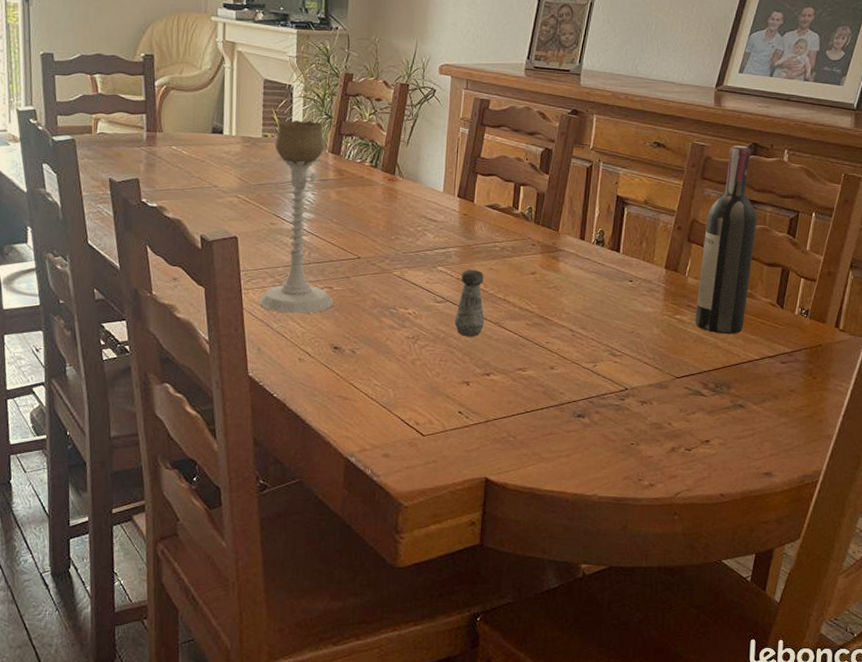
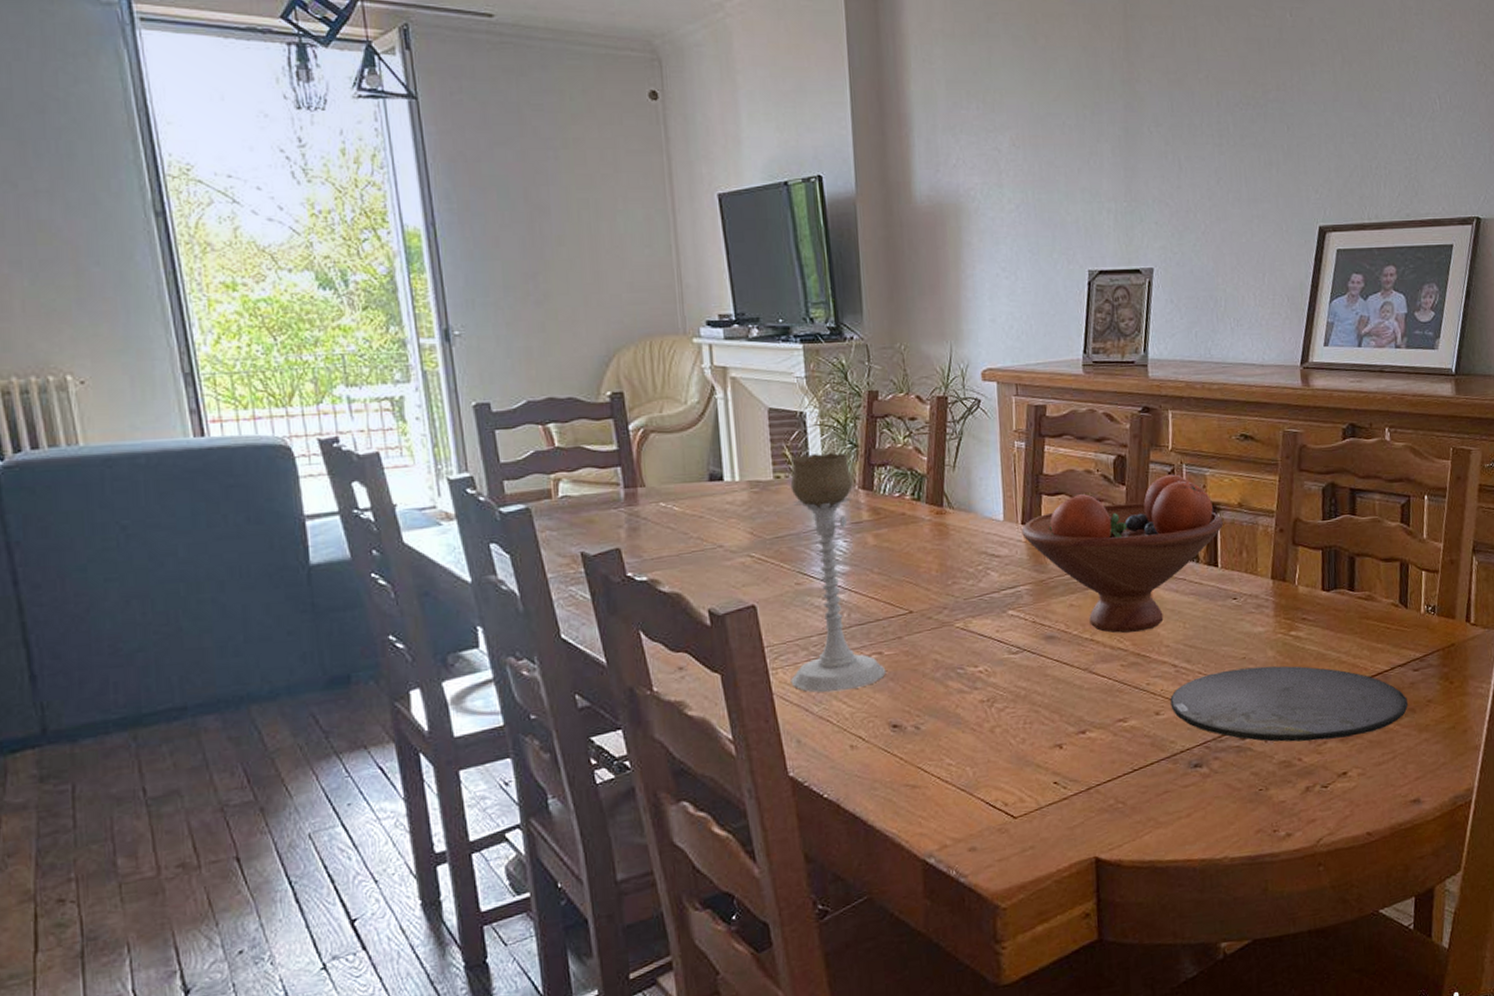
salt shaker: present [454,269,484,337] -> none [1035,608,1071,691]
fruit bowl: none [457,169,629,299] -> present [1021,474,1223,633]
plate: none [564,340,772,411] -> present [1170,666,1408,742]
wine bottle: present [695,145,758,335] -> none [1310,428,1368,647]

